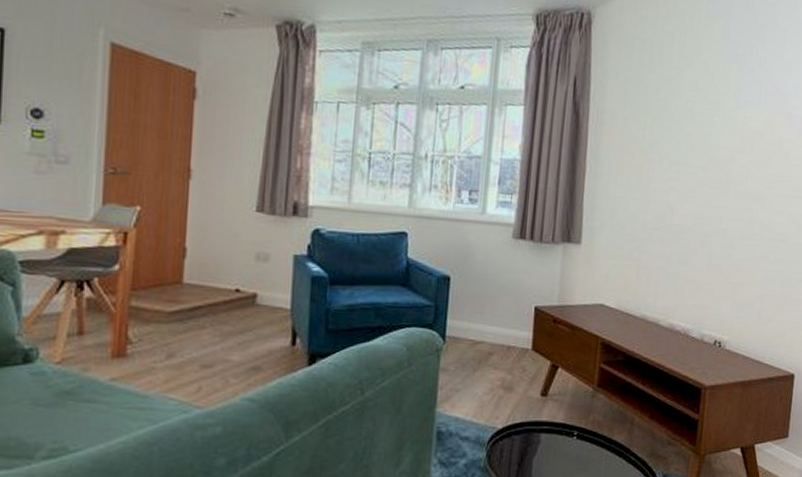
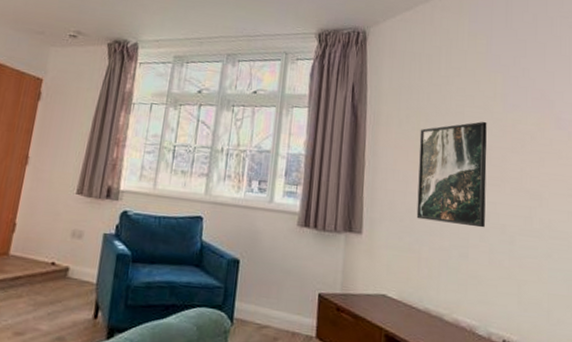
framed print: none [638,119,717,233] -> present [416,121,487,228]

